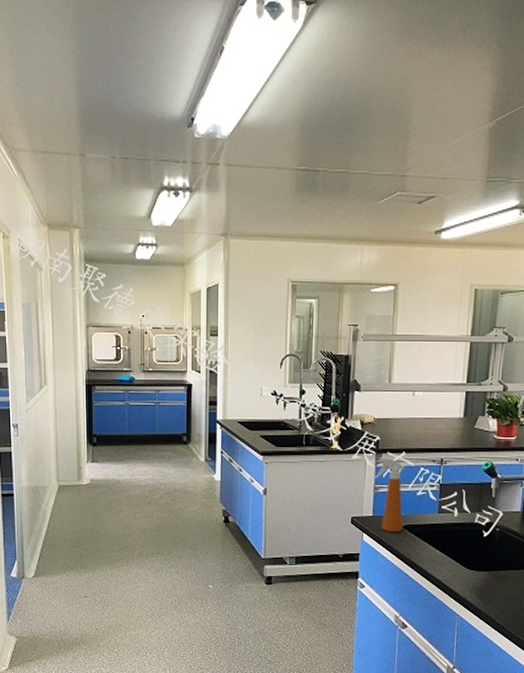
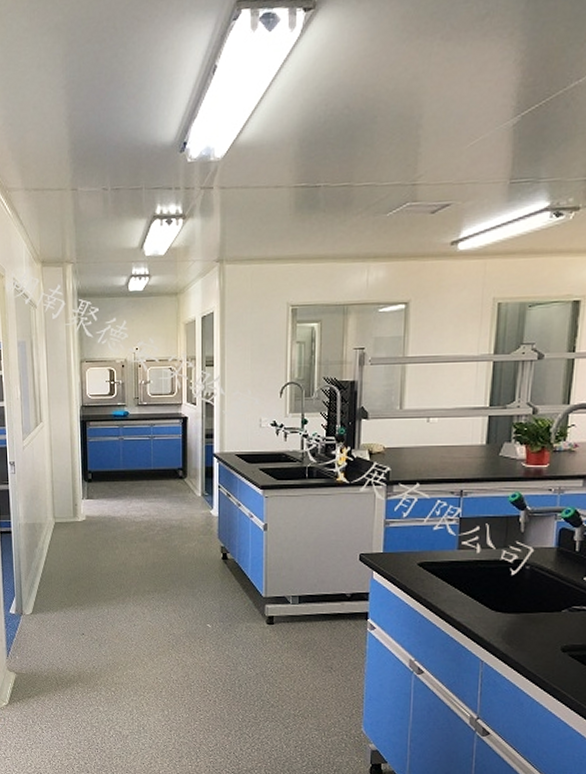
spray bottle: present [374,457,405,533] -> none [384,489,419,571]

